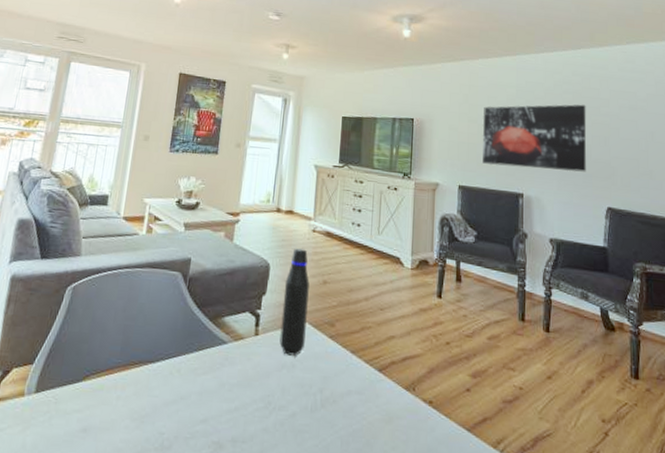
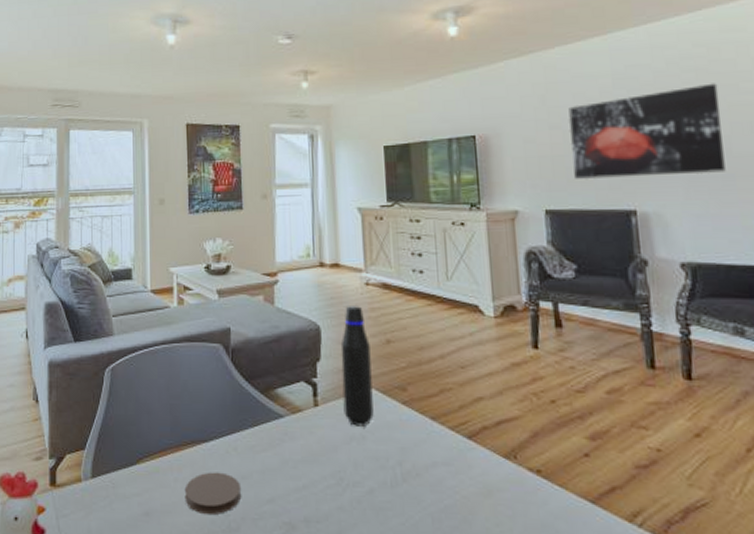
coaster: none [123,391,179,433] -> present [184,472,242,515]

